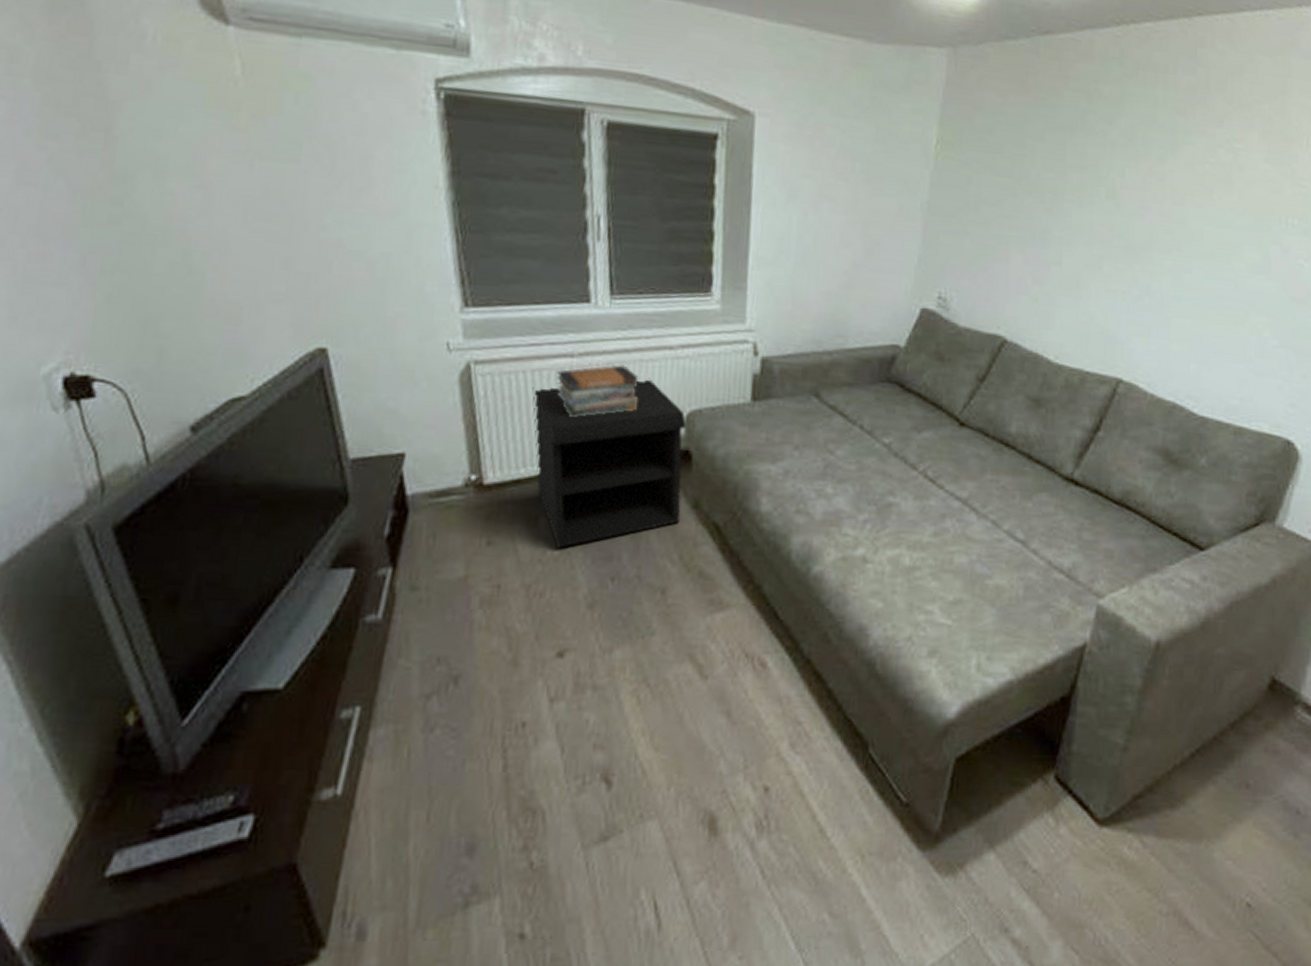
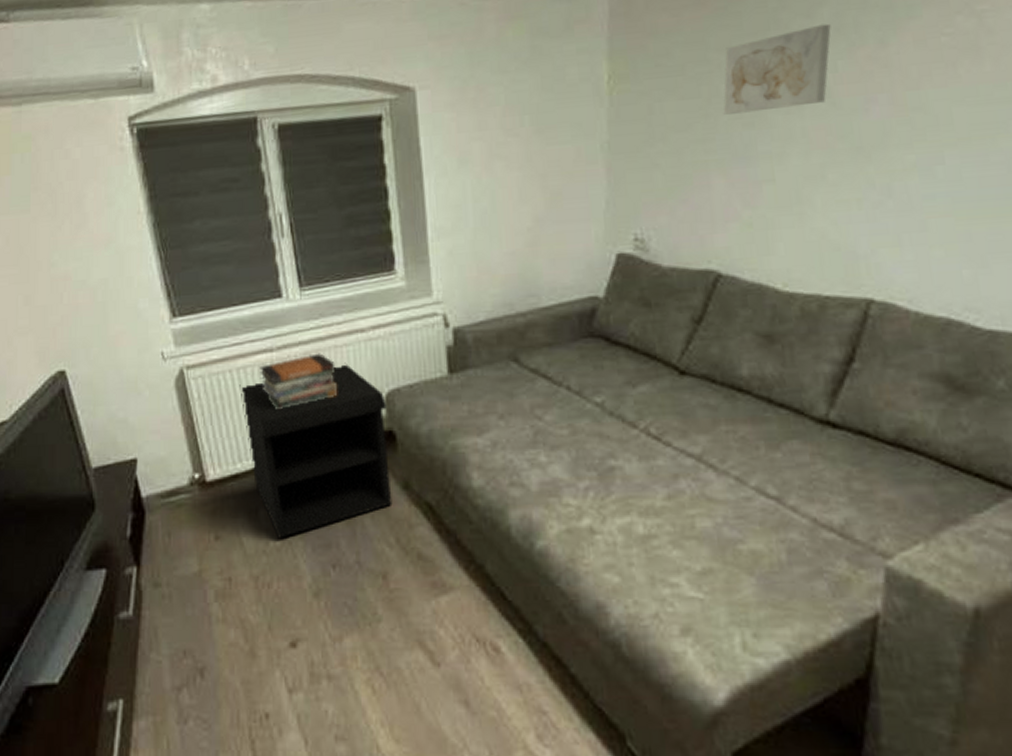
wall art: none [1029,132,1125,202] -> present [723,23,831,115]

